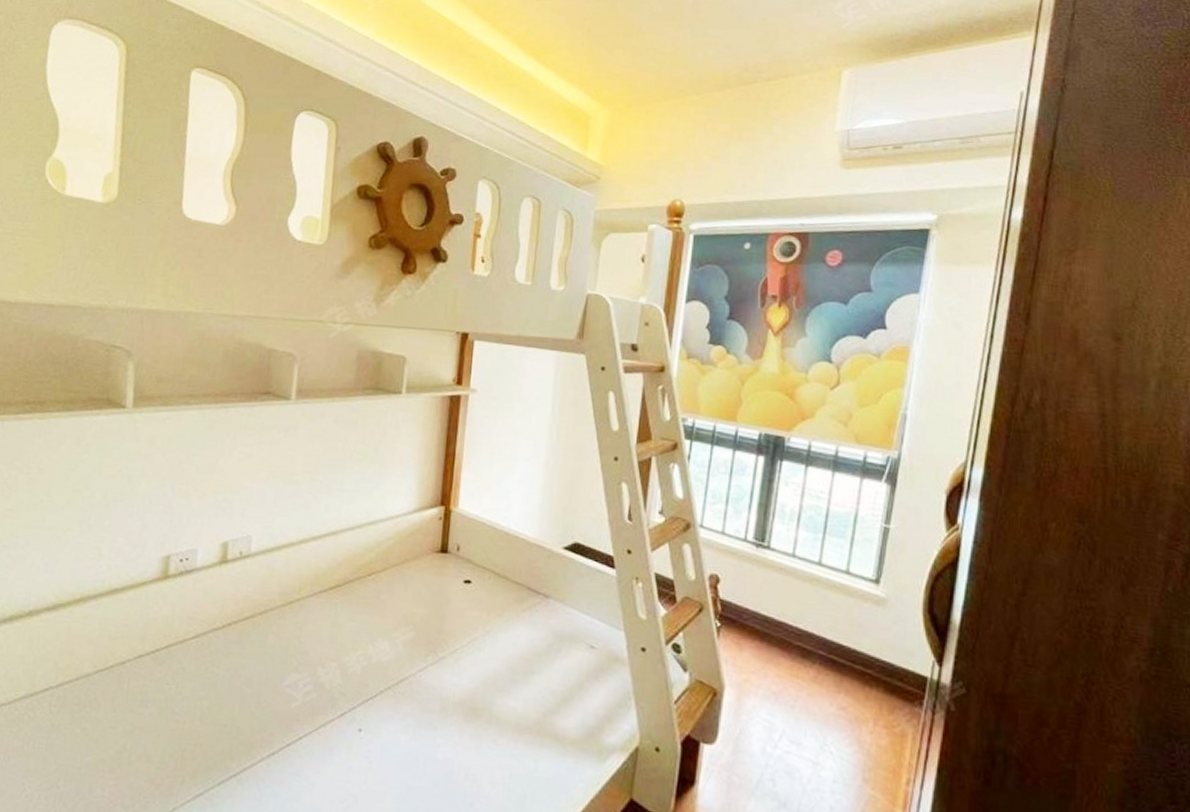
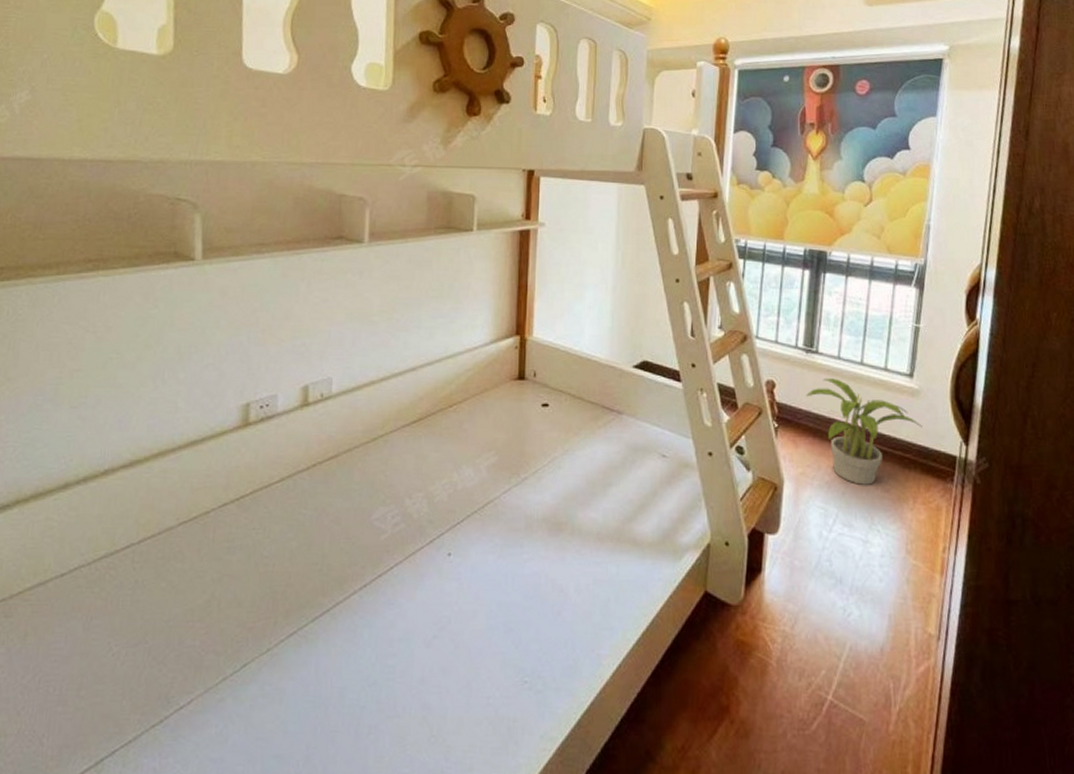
potted plant: none [754,577,888,700] -> present [806,378,922,485]

